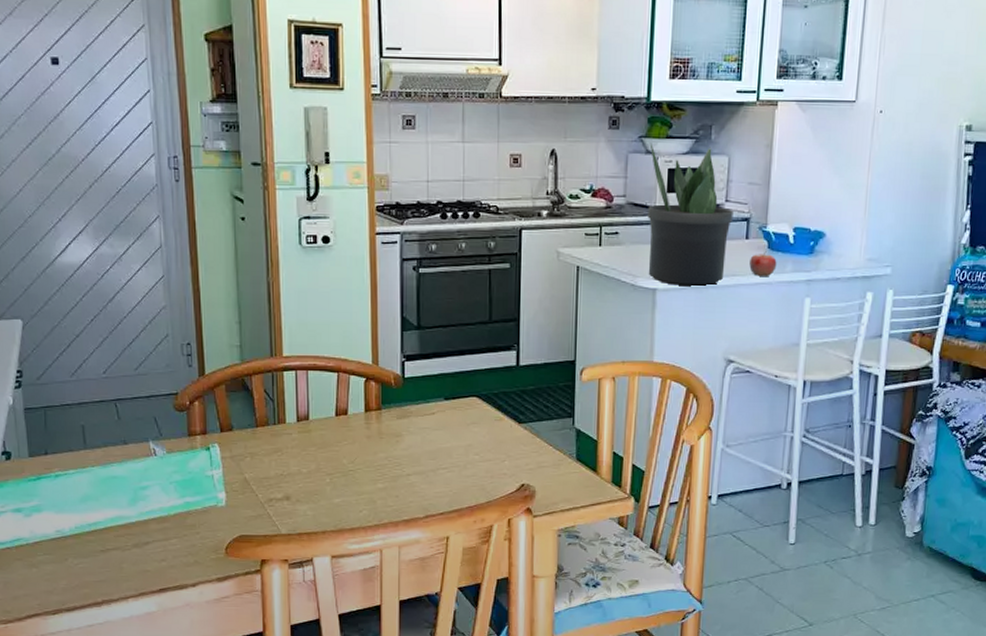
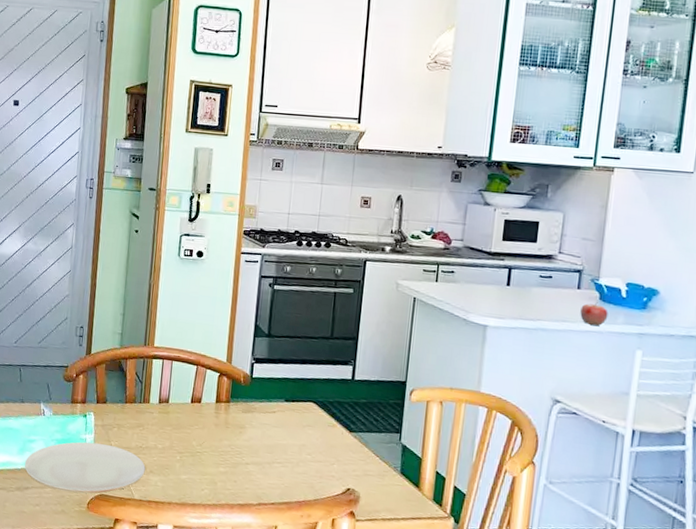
plate: none [139,477,290,539] -> present [24,442,146,494]
planter: present [648,142,734,287] -> none [480,196,566,328]

